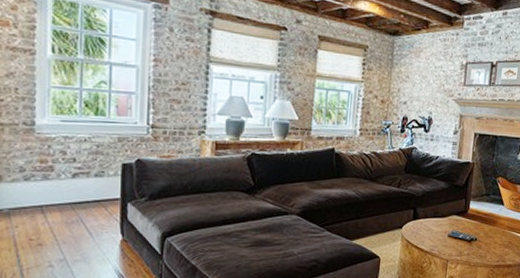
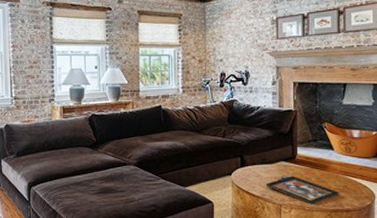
decorative tray: none [435,230,504,260] -> present [265,175,339,205]

